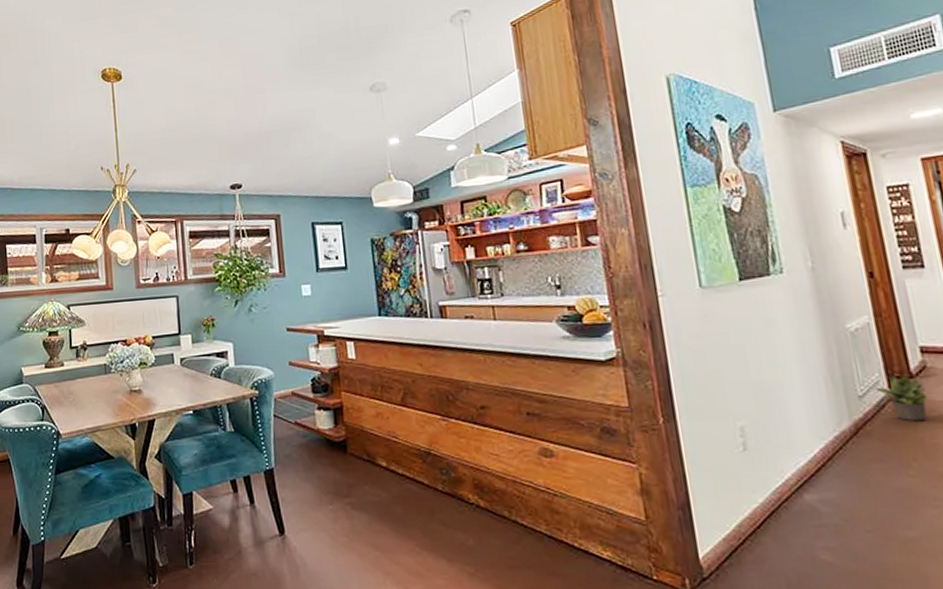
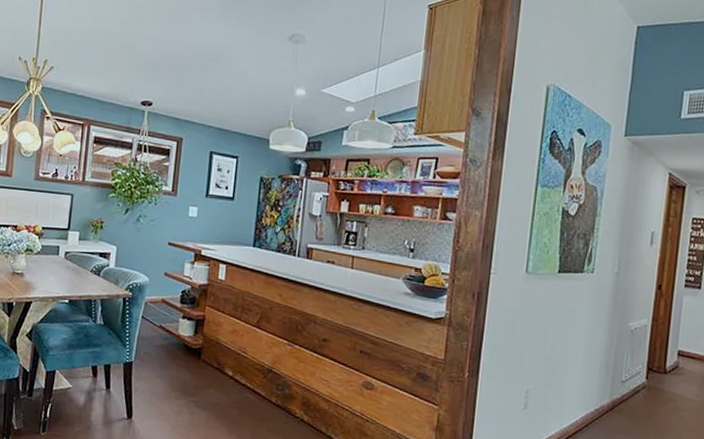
potted plant: present [874,374,929,421] -> none [635,368,673,407]

